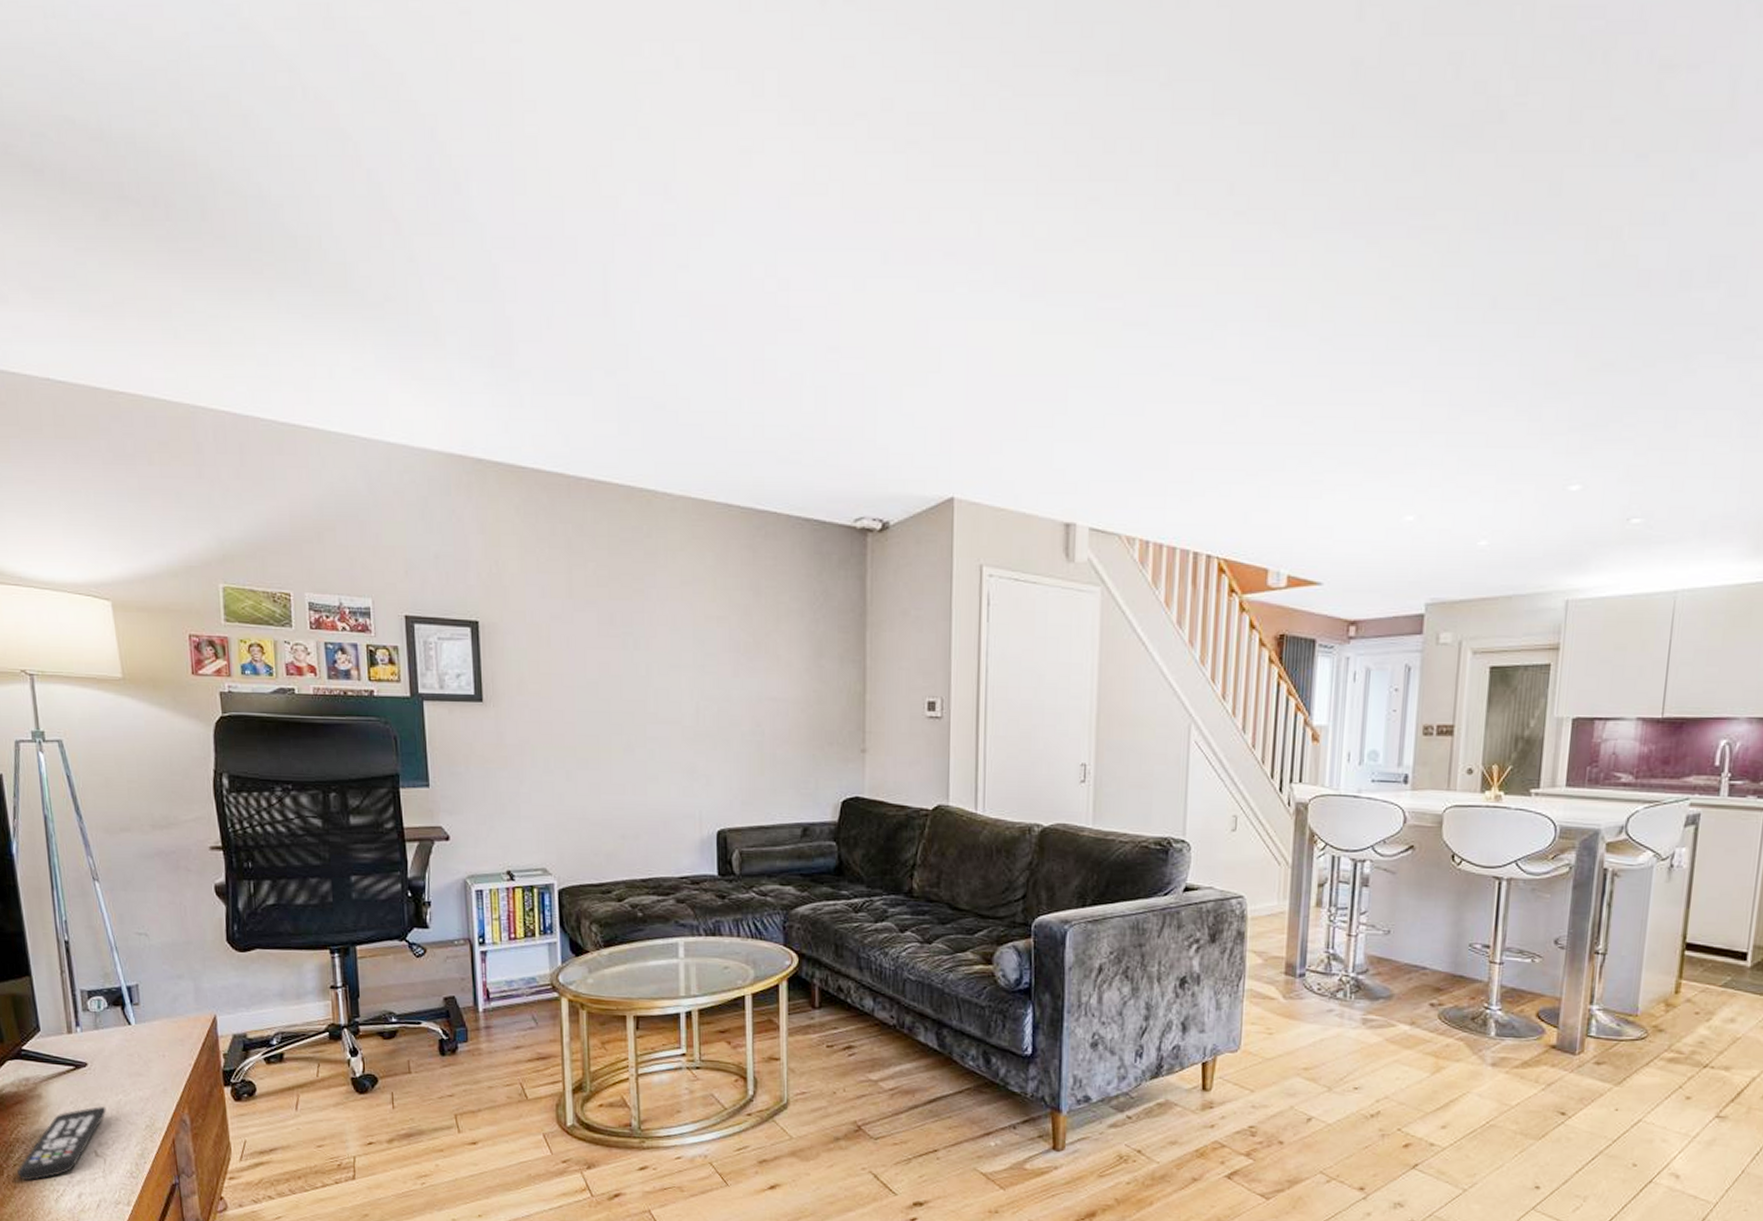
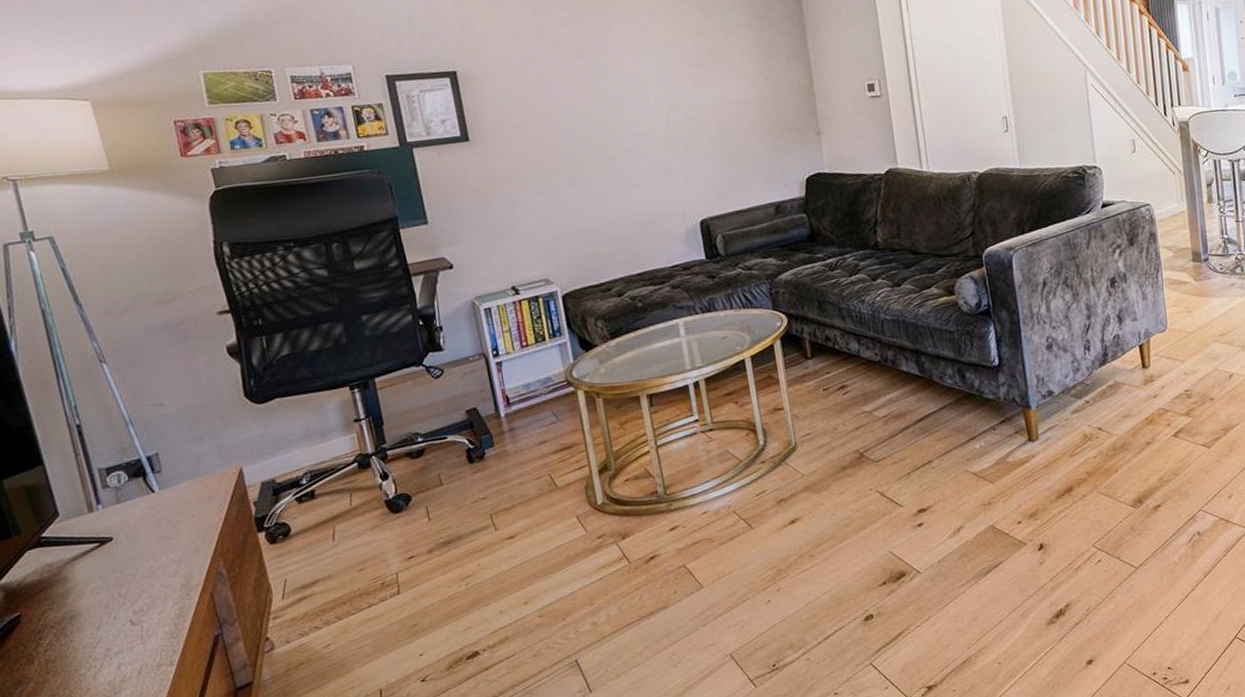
remote control: present [17,1107,107,1181] -> none [49,576,138,665]

